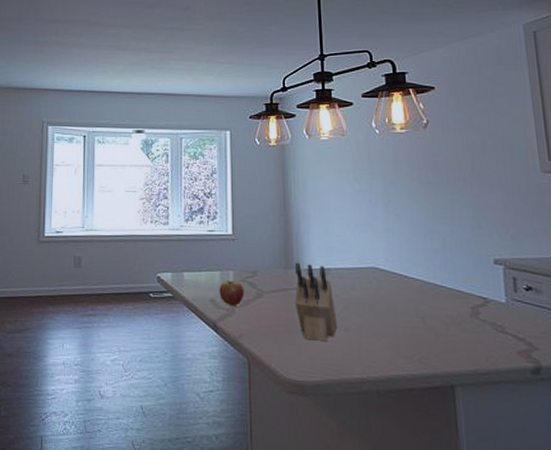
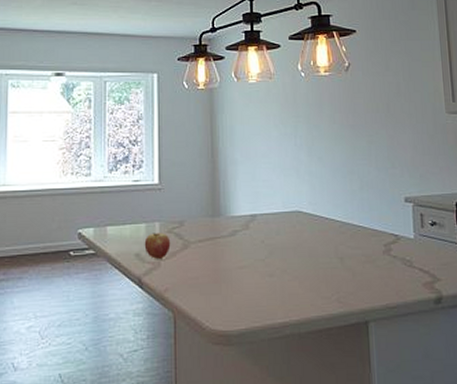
knife block: present [294,262,338,341] -> none [221,210,263,289]

